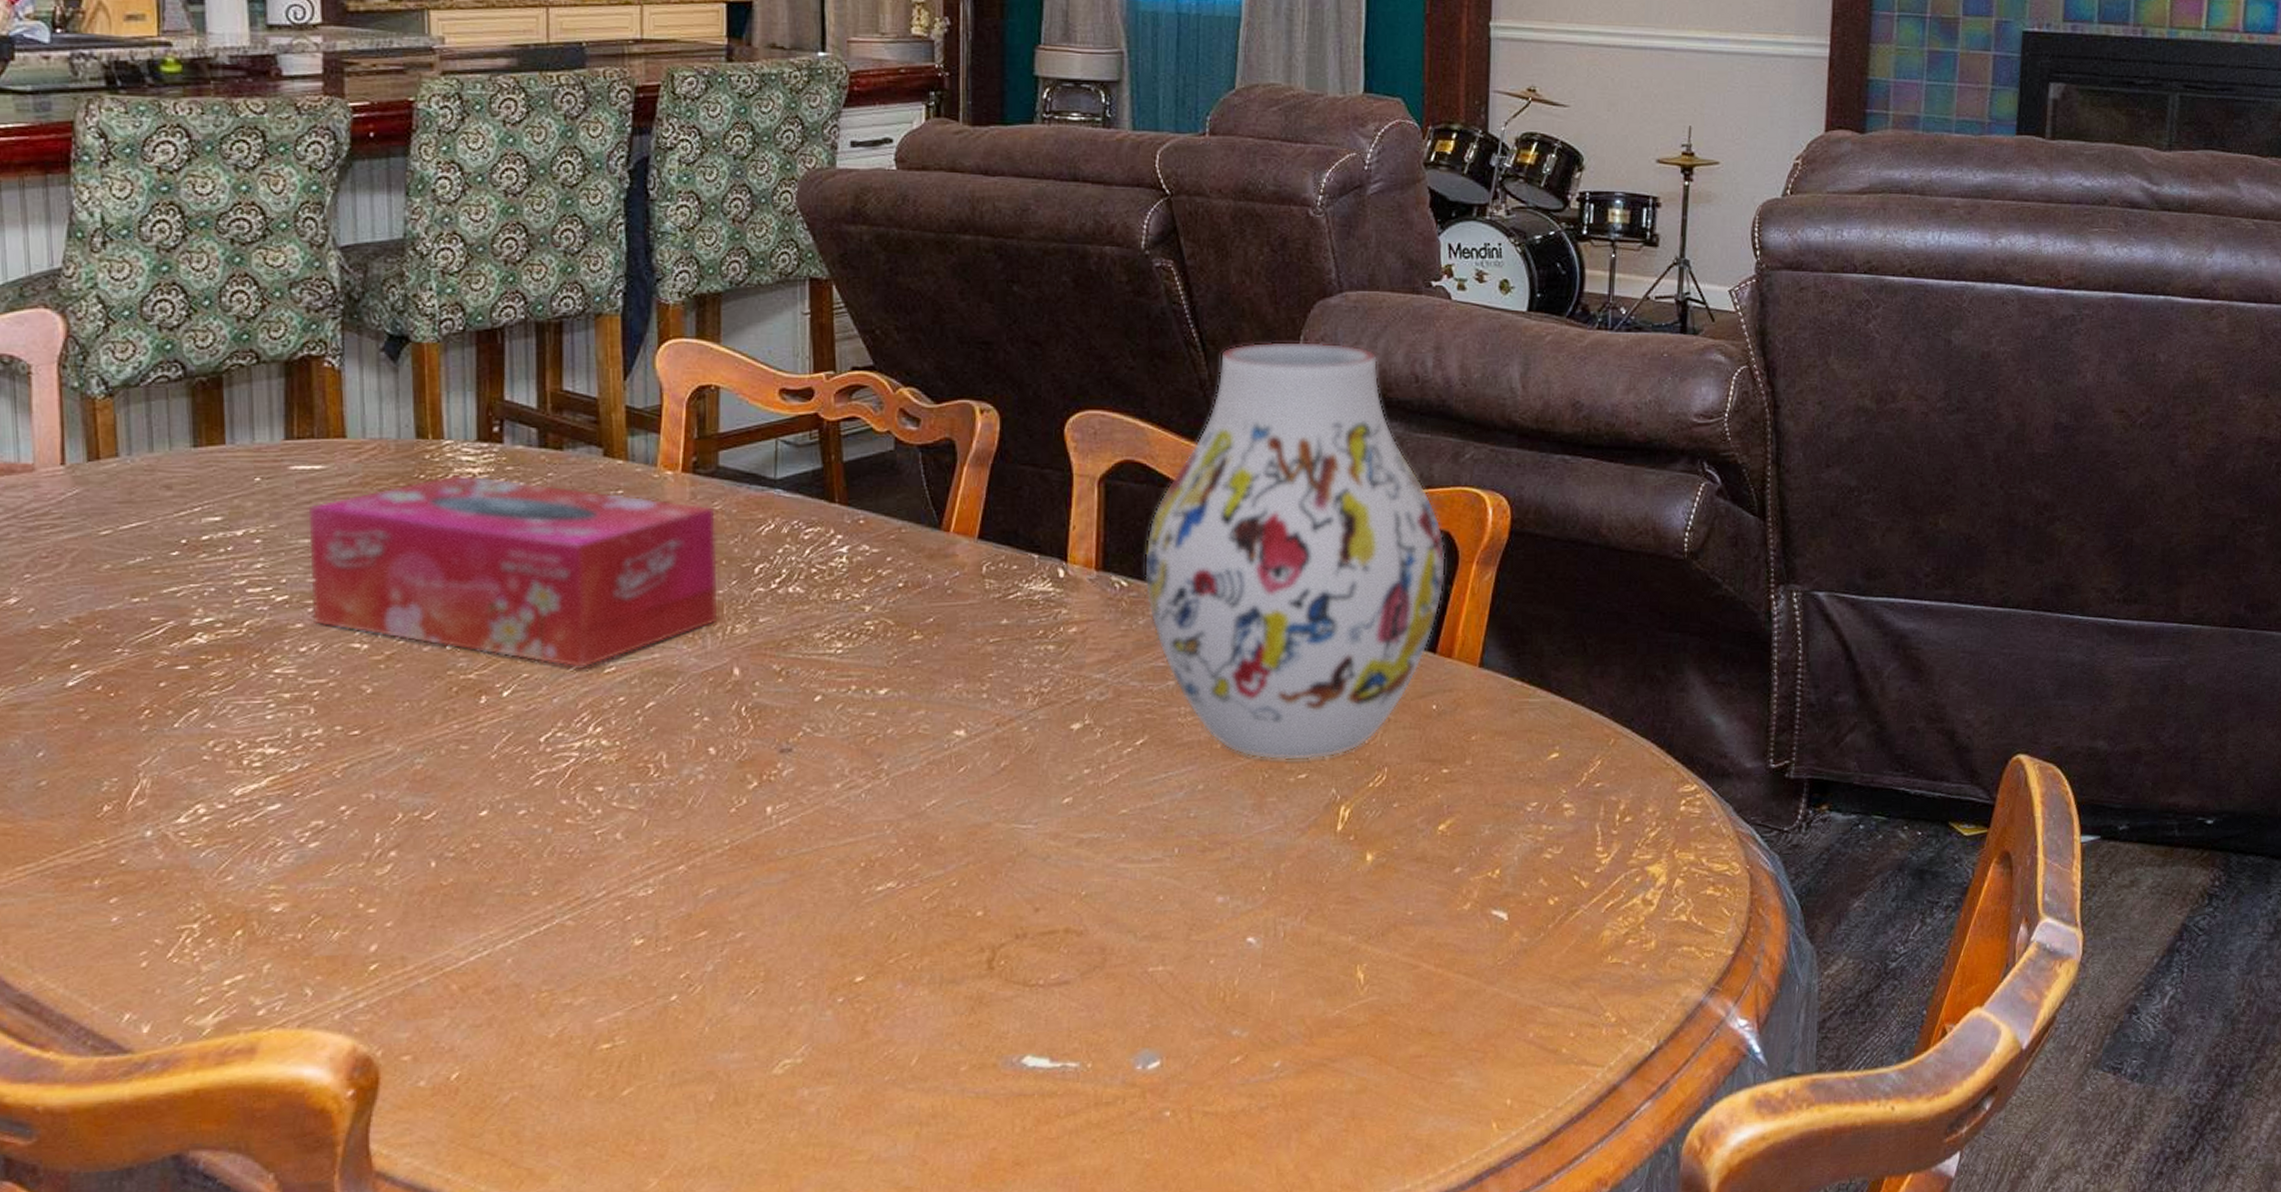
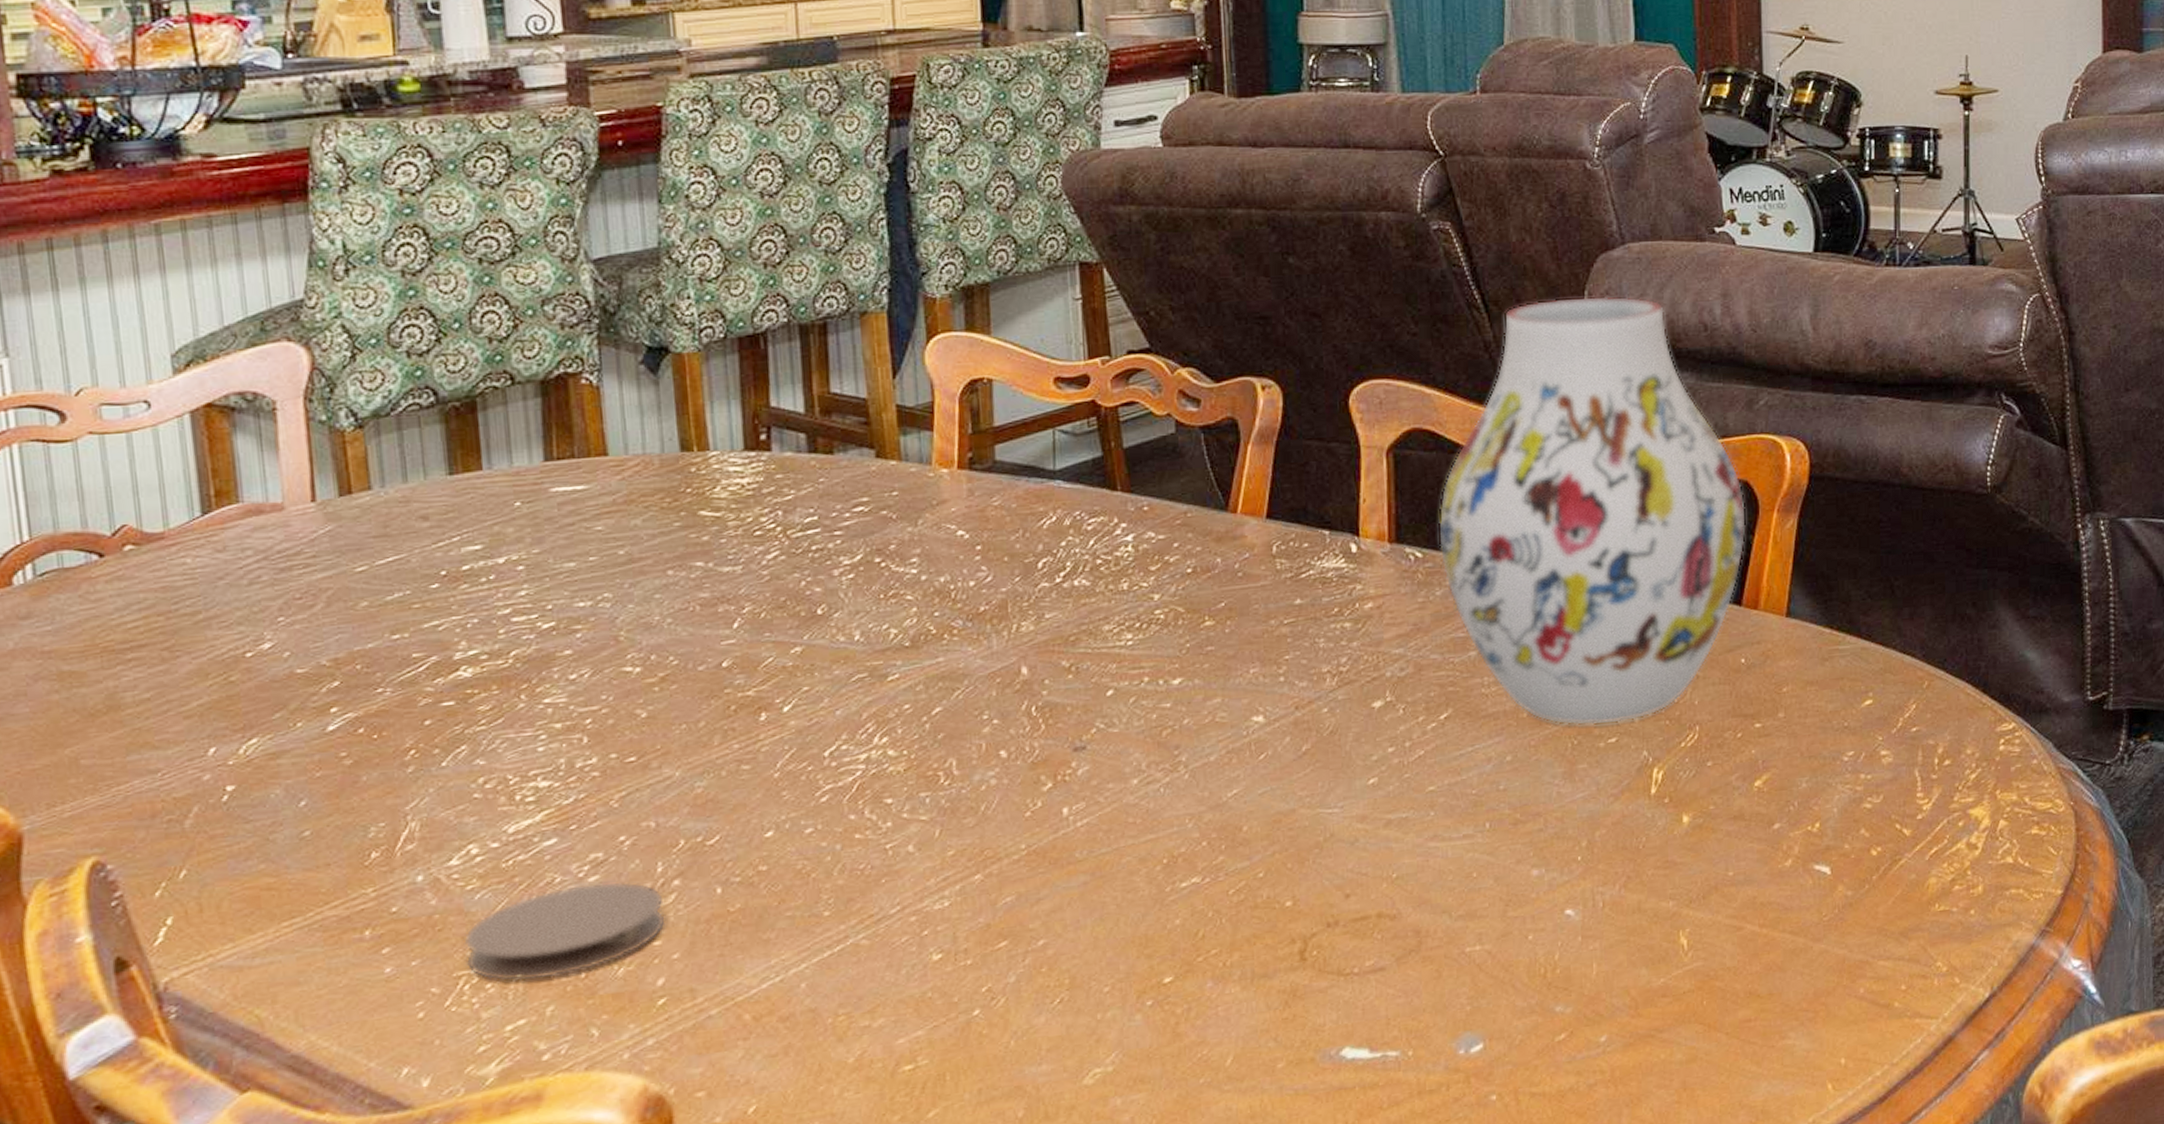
coaster: none [187,848,381,939] -> present [463,881,666,982]
tissue box: present [306,474,719,669] -> none [570,484,1004,679]

